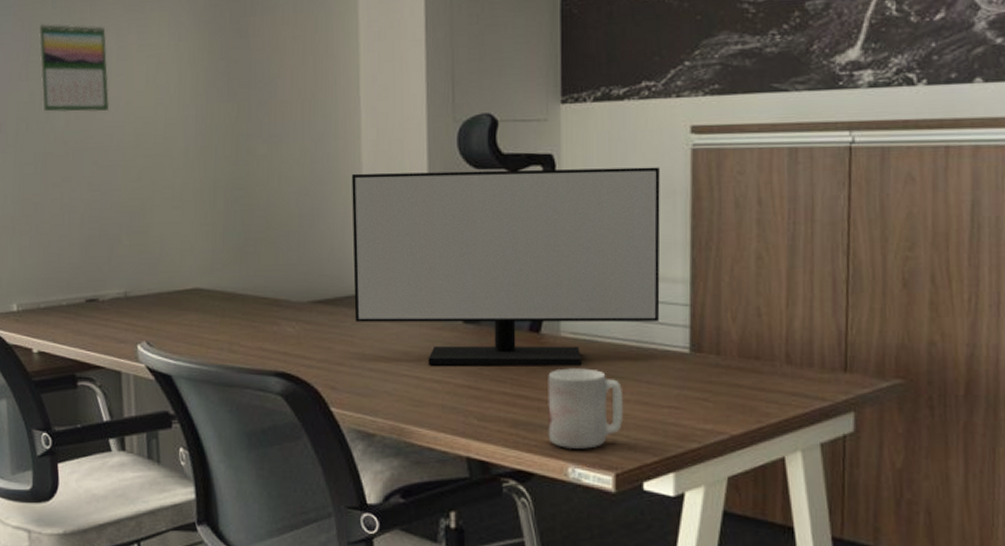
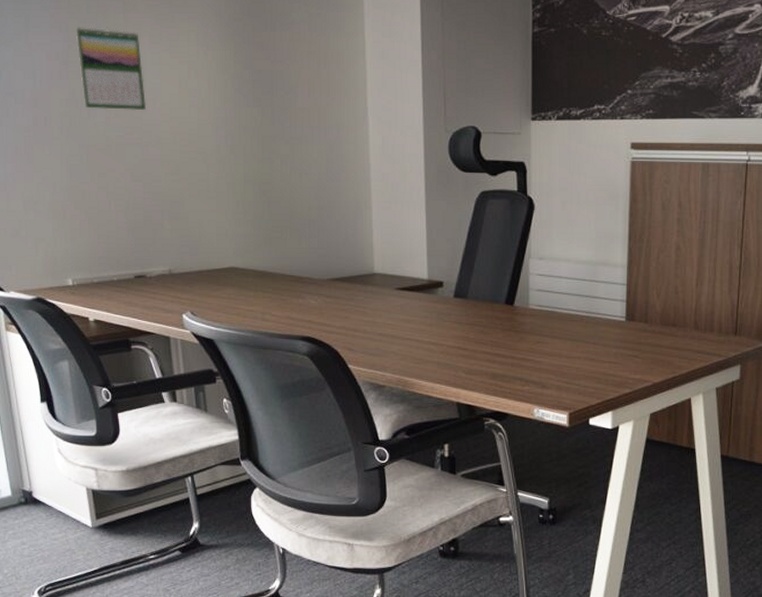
monitor: present [351,167,661,367] -> none [361,173,606,332]
mug: present [548,368,624,449] -> none [519,333,576,395]

